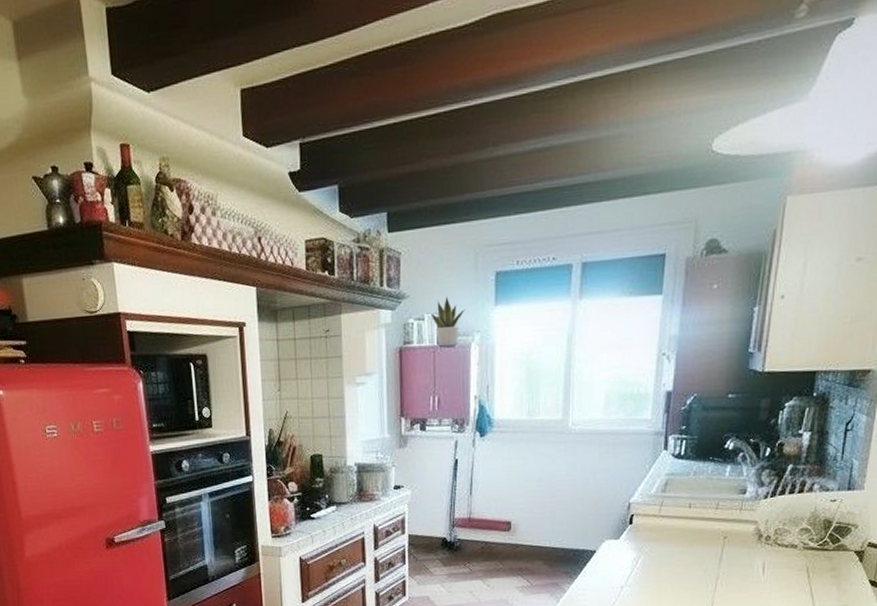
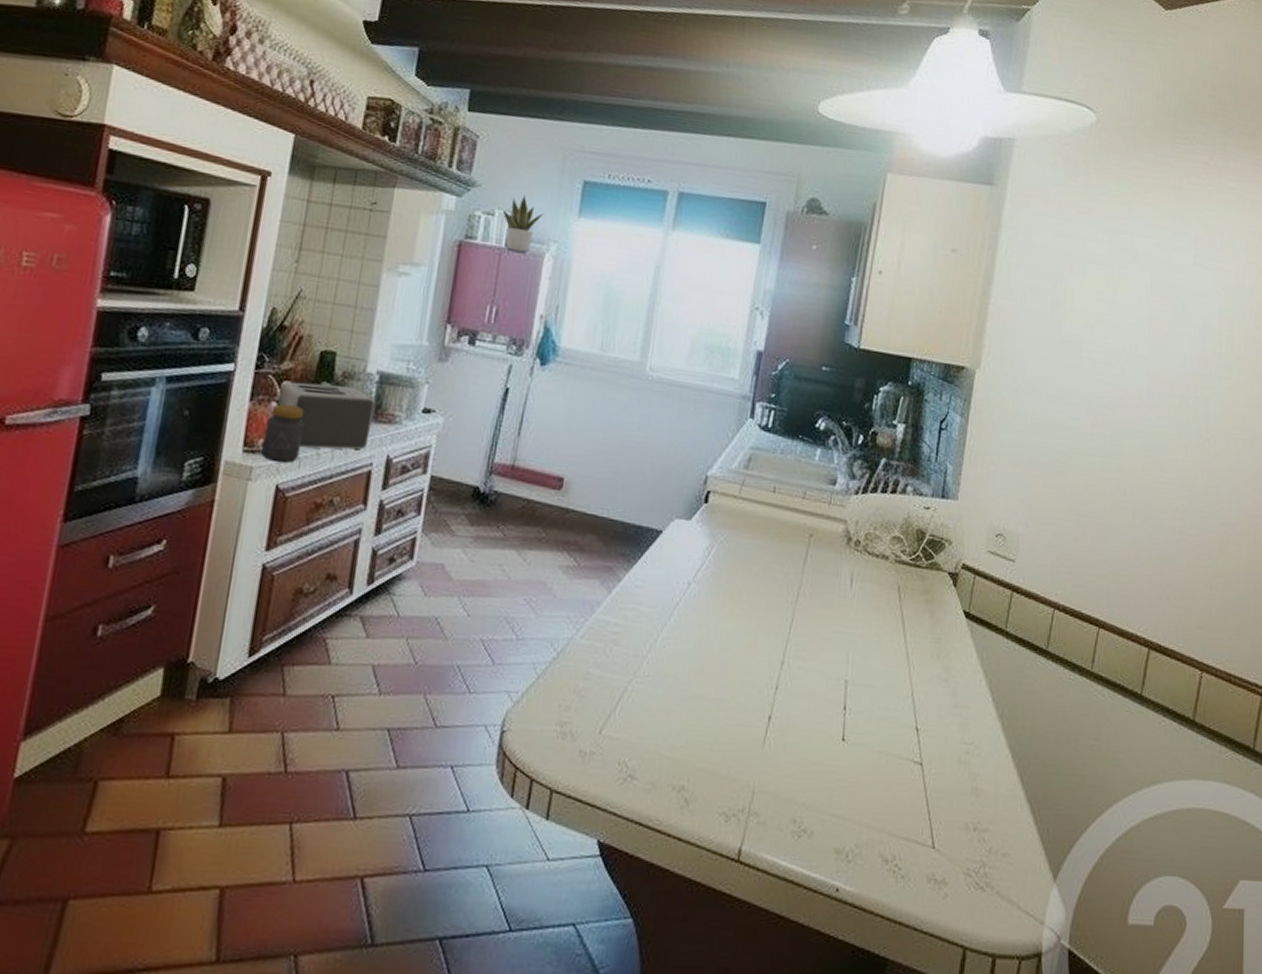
jar: none [283,499,311,541] -> present [261,404,305,462]
toaster: none [287,478,358,529] -> present [276,382,376,450]

